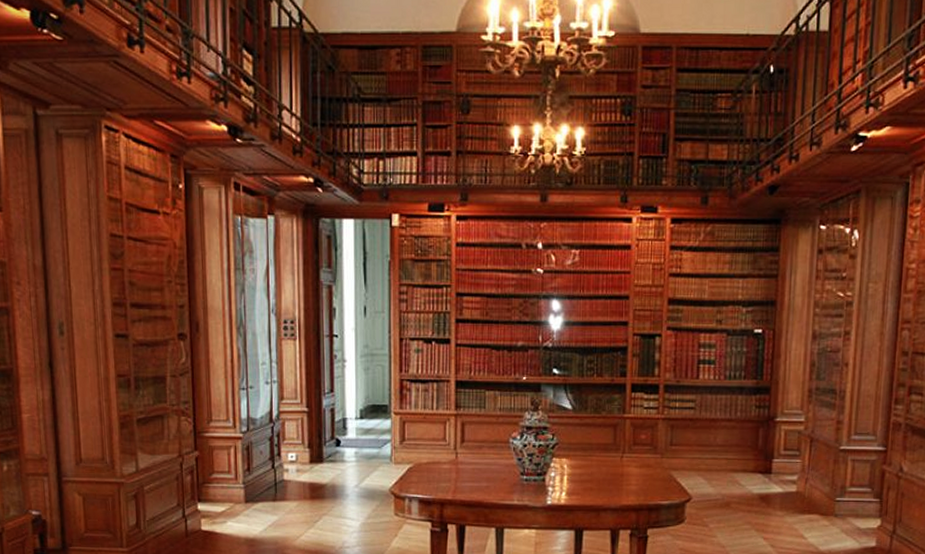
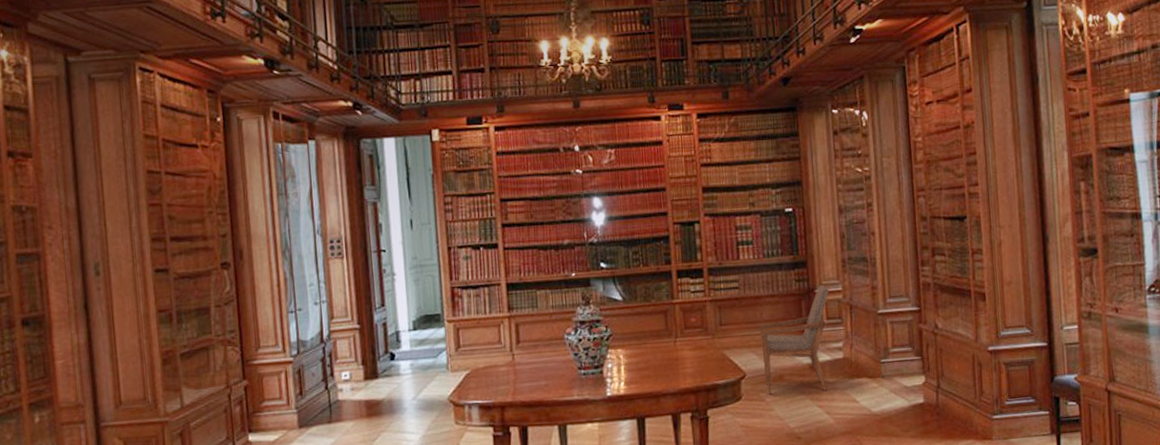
armchair: none [711,414,791,524] -> present [760,285,830,395]

